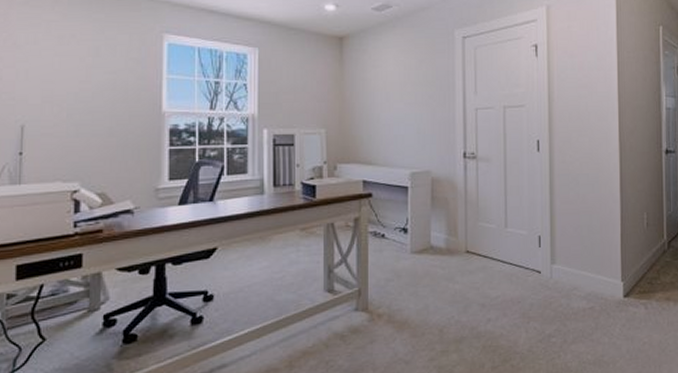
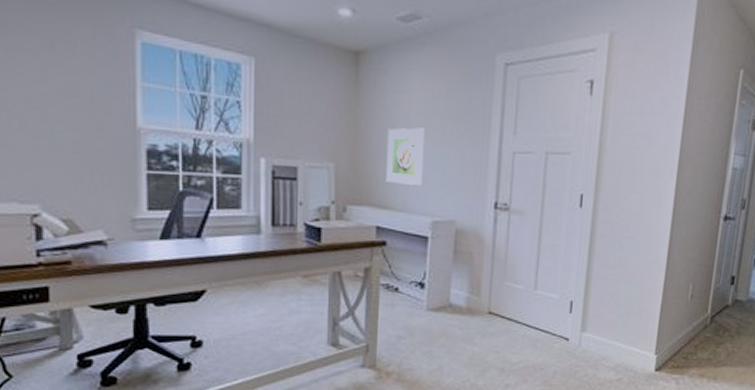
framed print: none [369,94,400,143] -> present [386,127,425,185]

